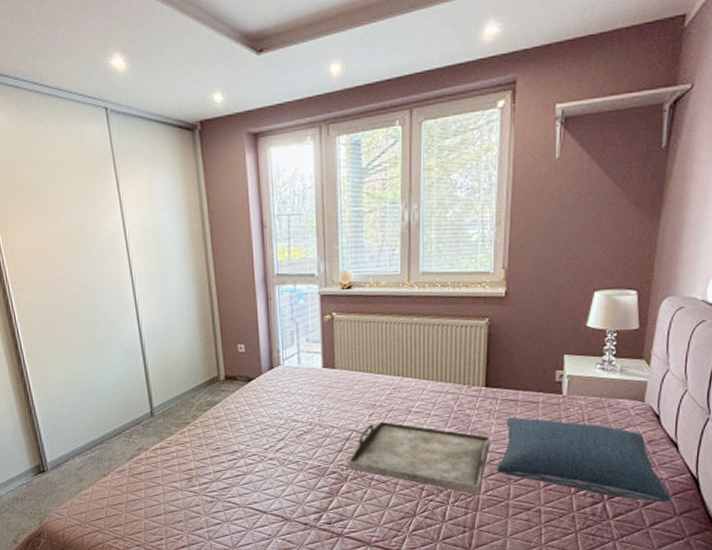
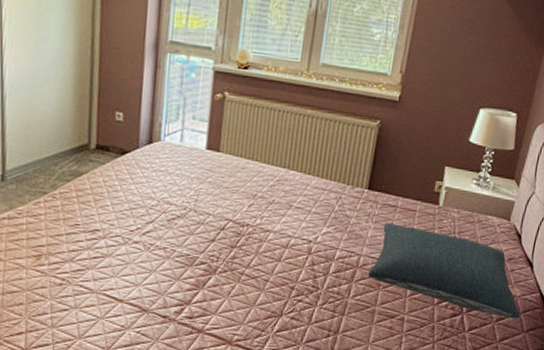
serving tray: present [347,421,492,494] -> none [218,213,367,298]

